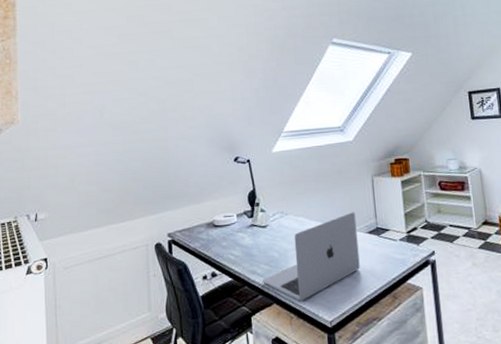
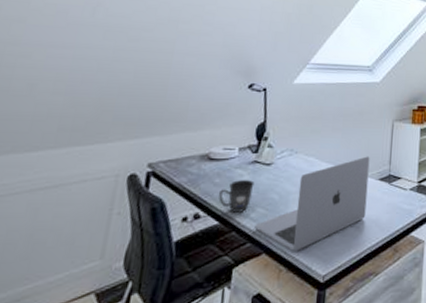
mug: none [227,241,256,270] -> present [218,179,255,212]

